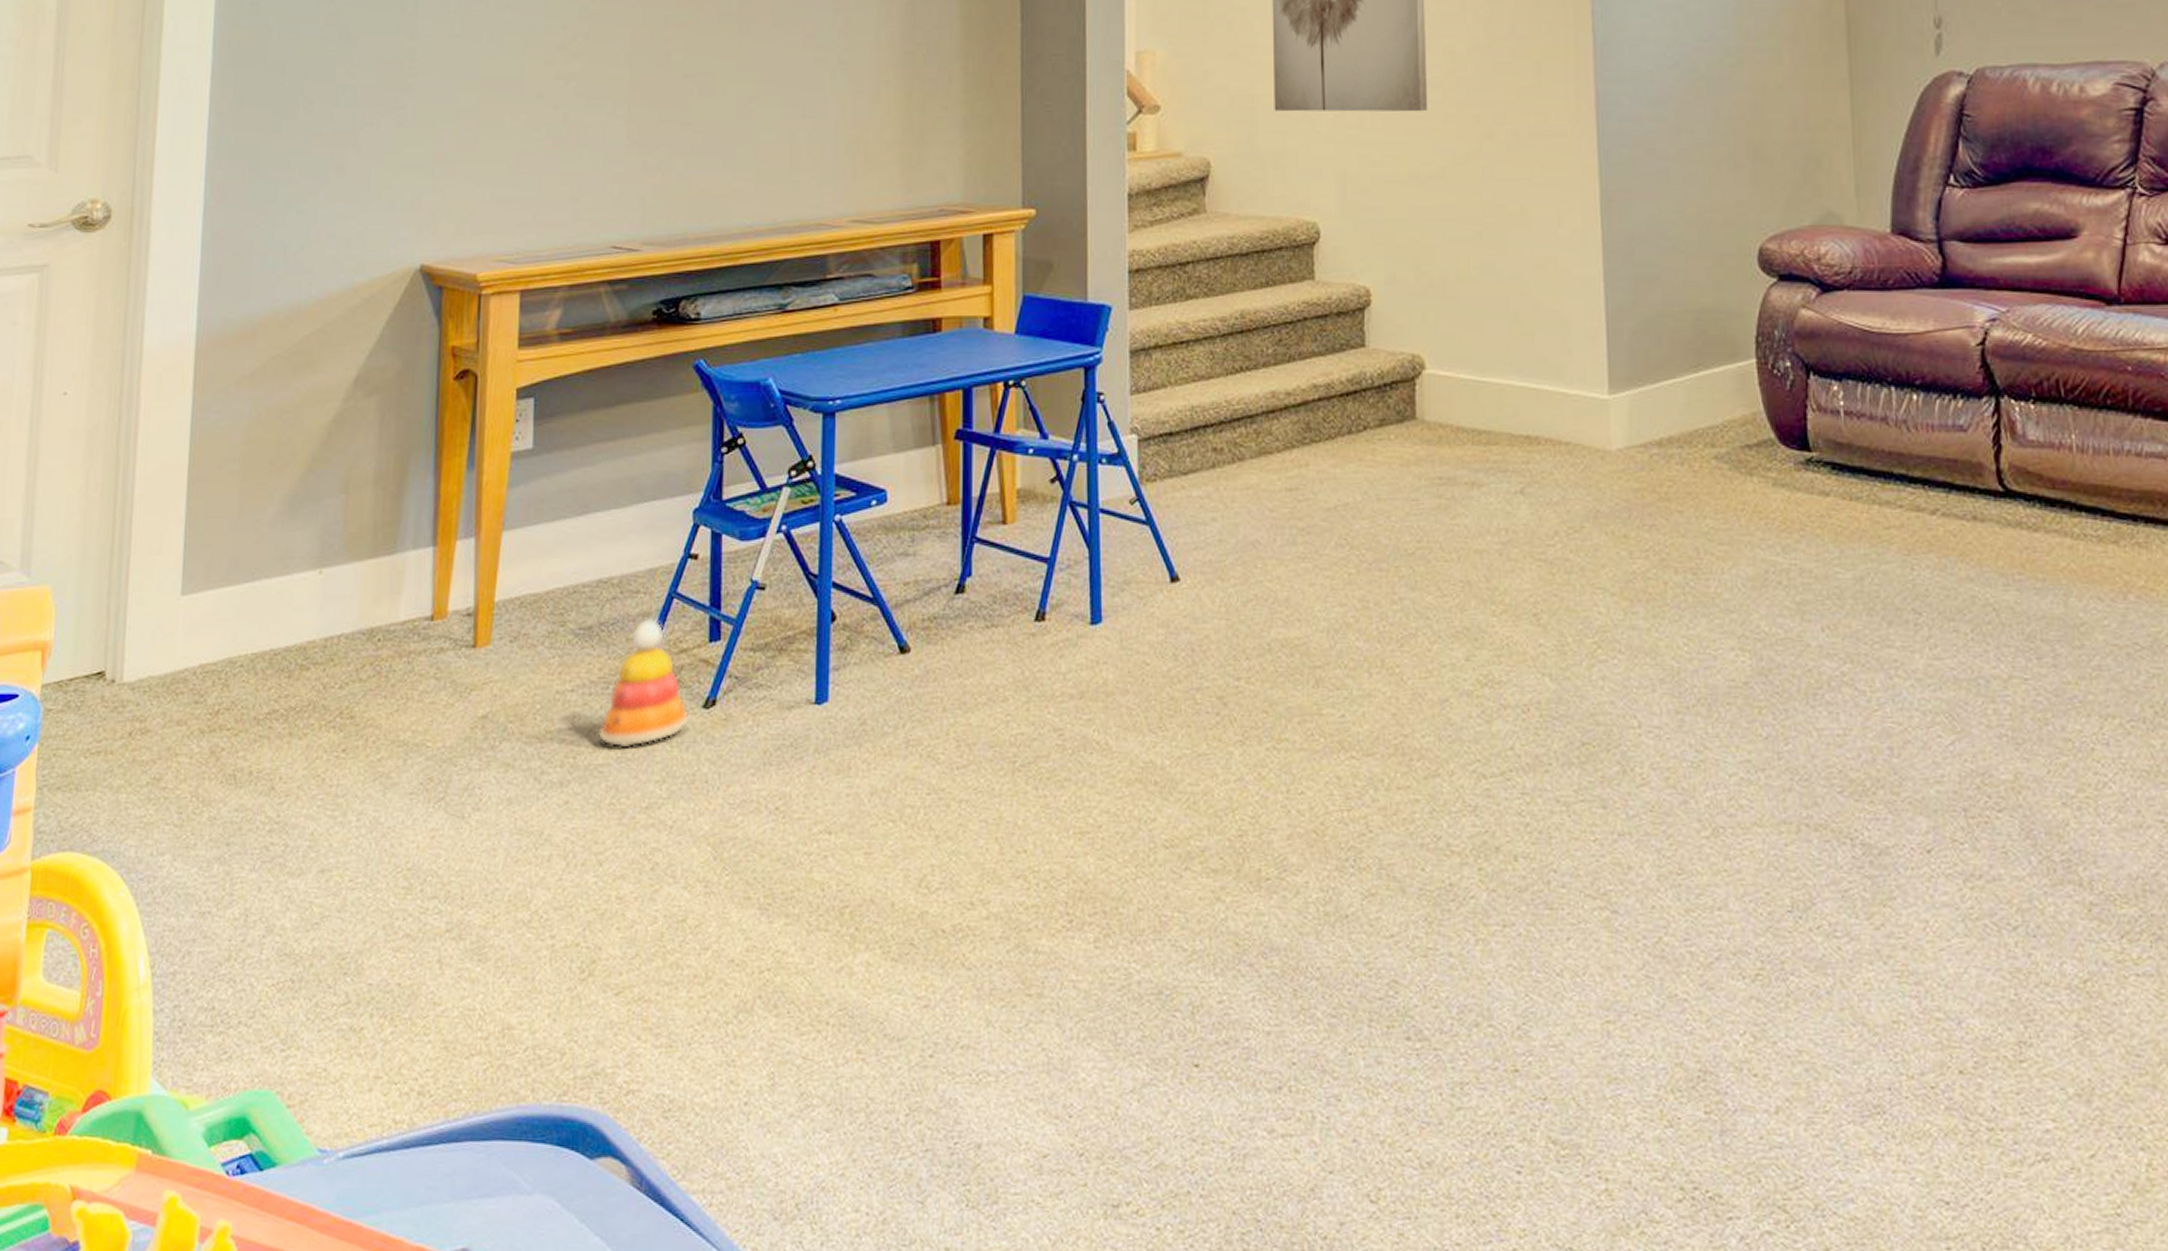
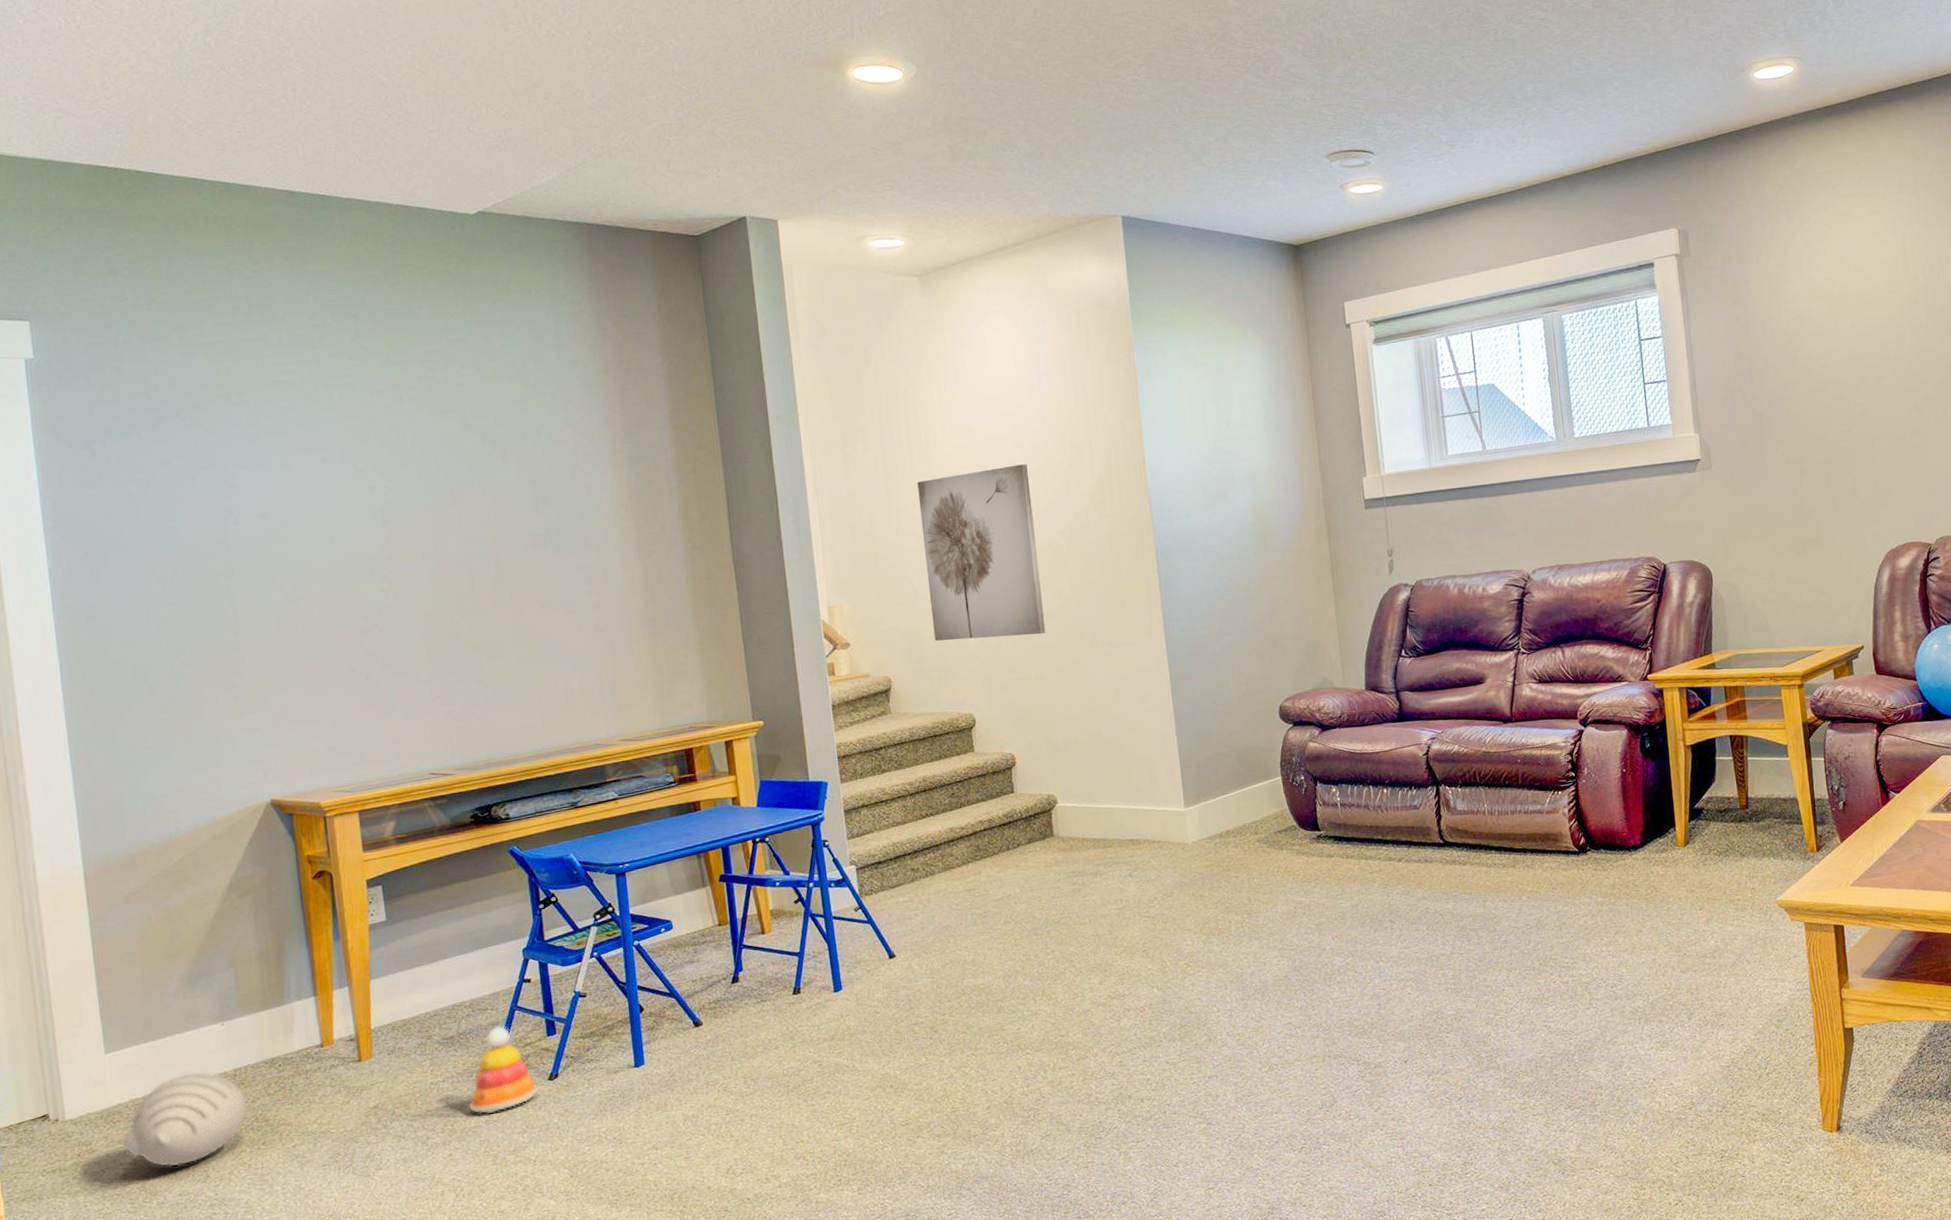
plush toy: none [181,635,334,768] -> present [122,1071,248,1168]

